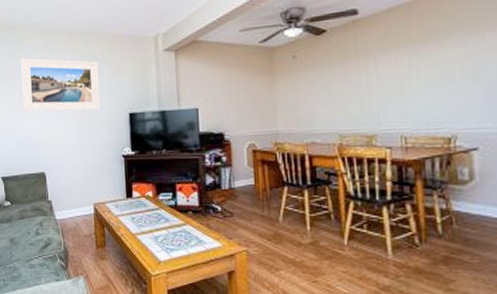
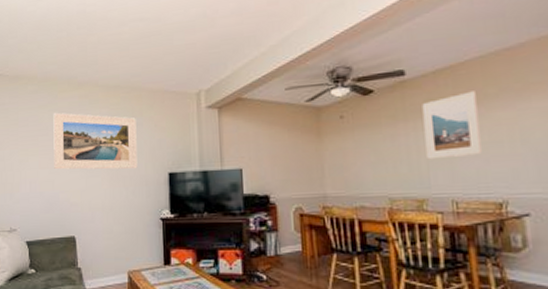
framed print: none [374,28,432,97] -> present [422,91,482,160]

